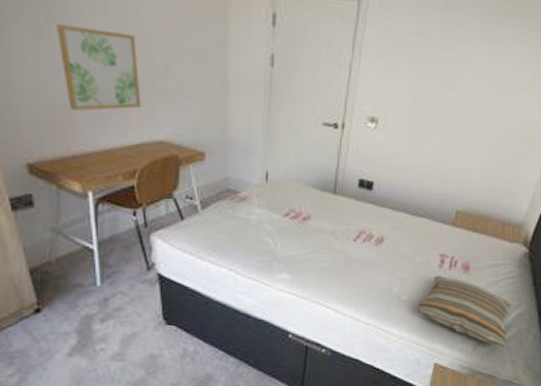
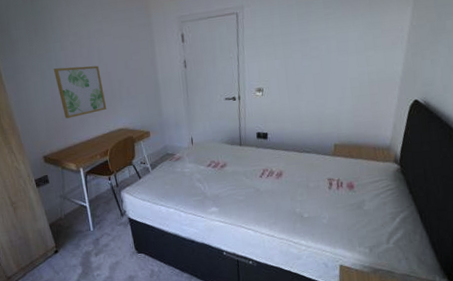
pillow: present [417,276,511,348] -> none [317,195,398,248]

